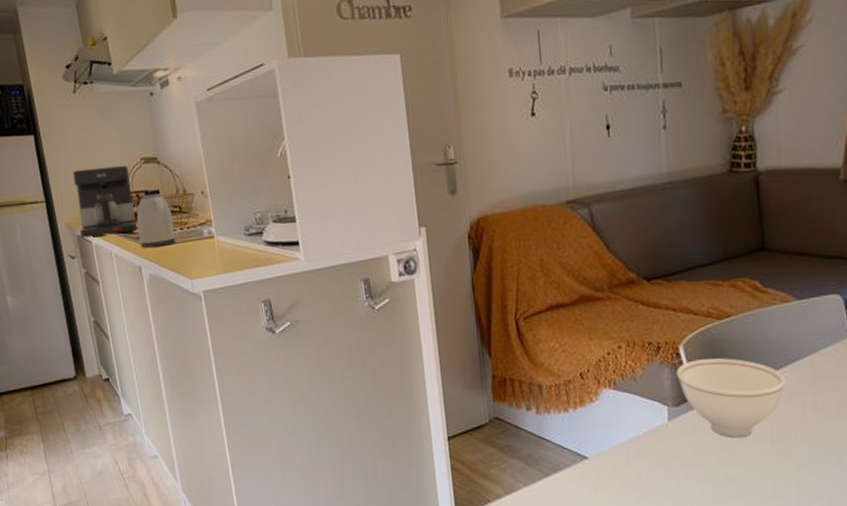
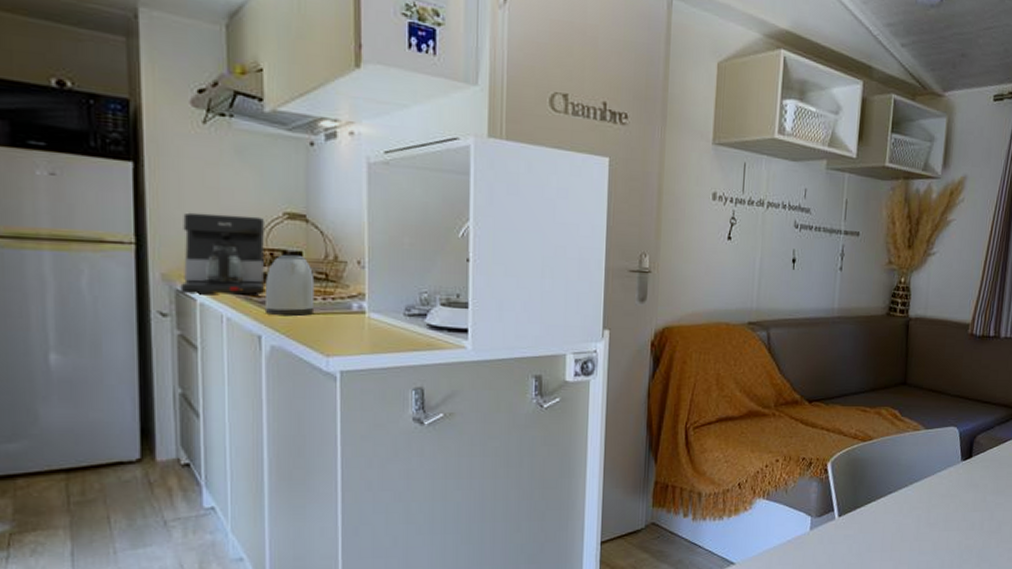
bowl: present [676,358,786,437] -> none [822,475,909,546]

